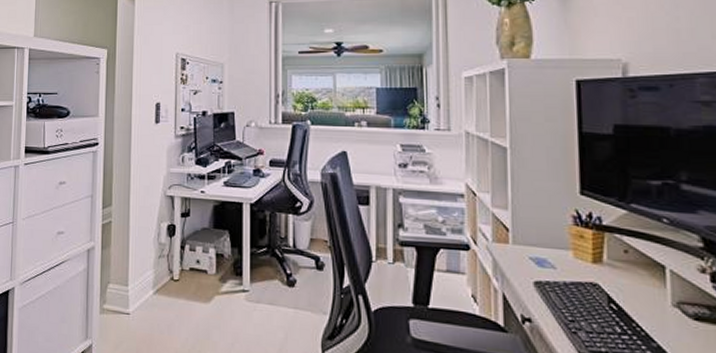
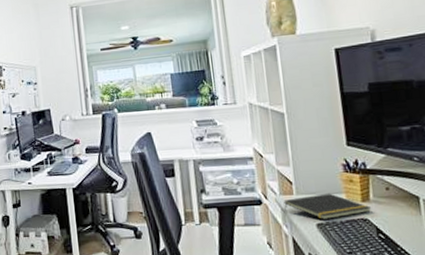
notepad: none [495,247,605,278] -> present [283,193,372,220]

